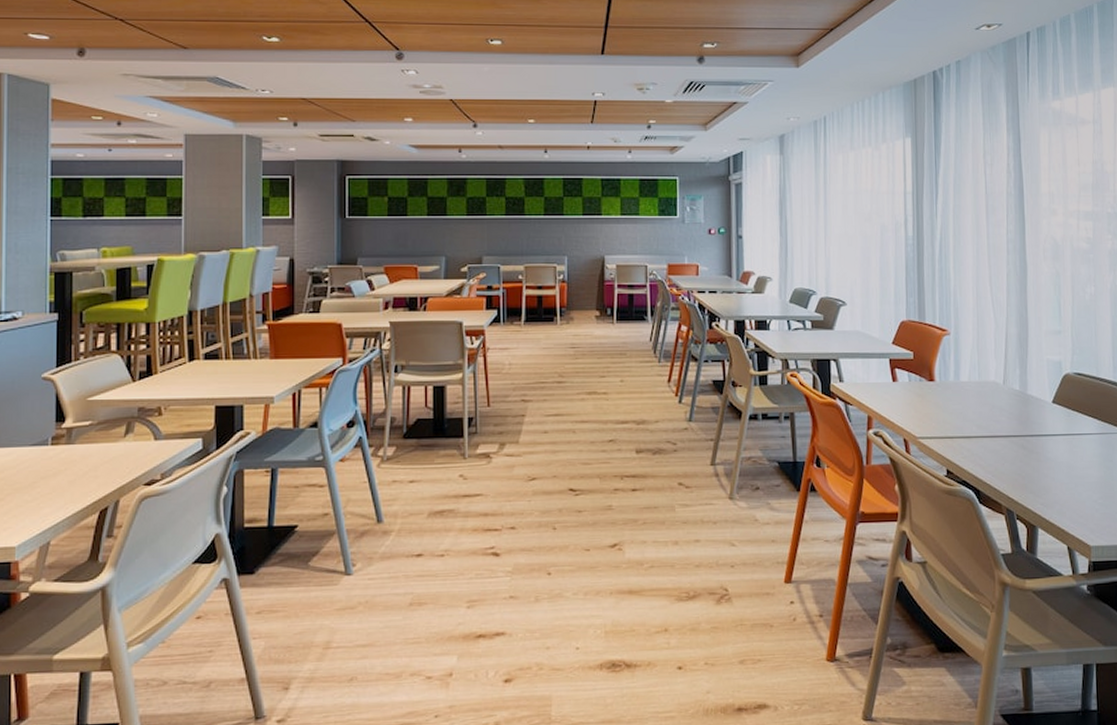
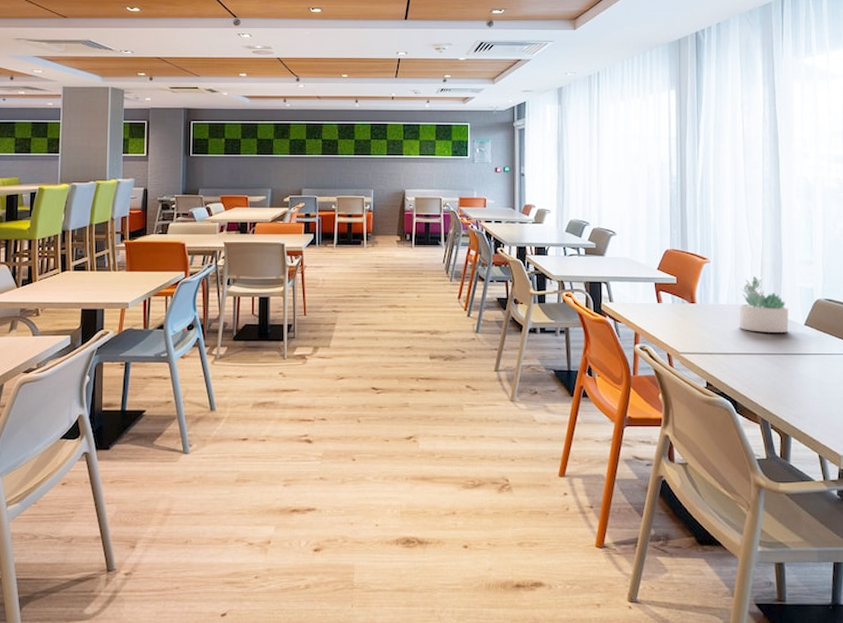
succulent plant: none [981,348,1036,412] -> present [738,276,789,332]

